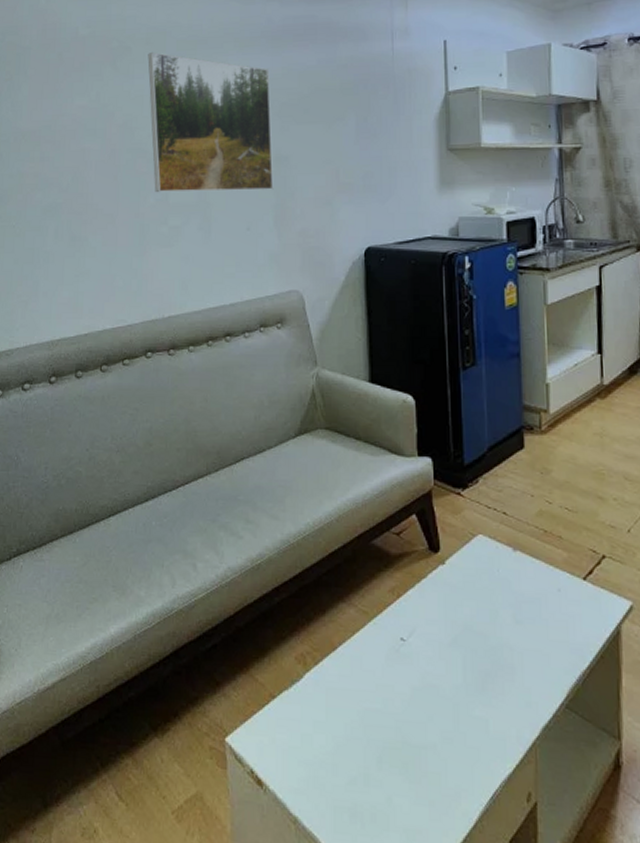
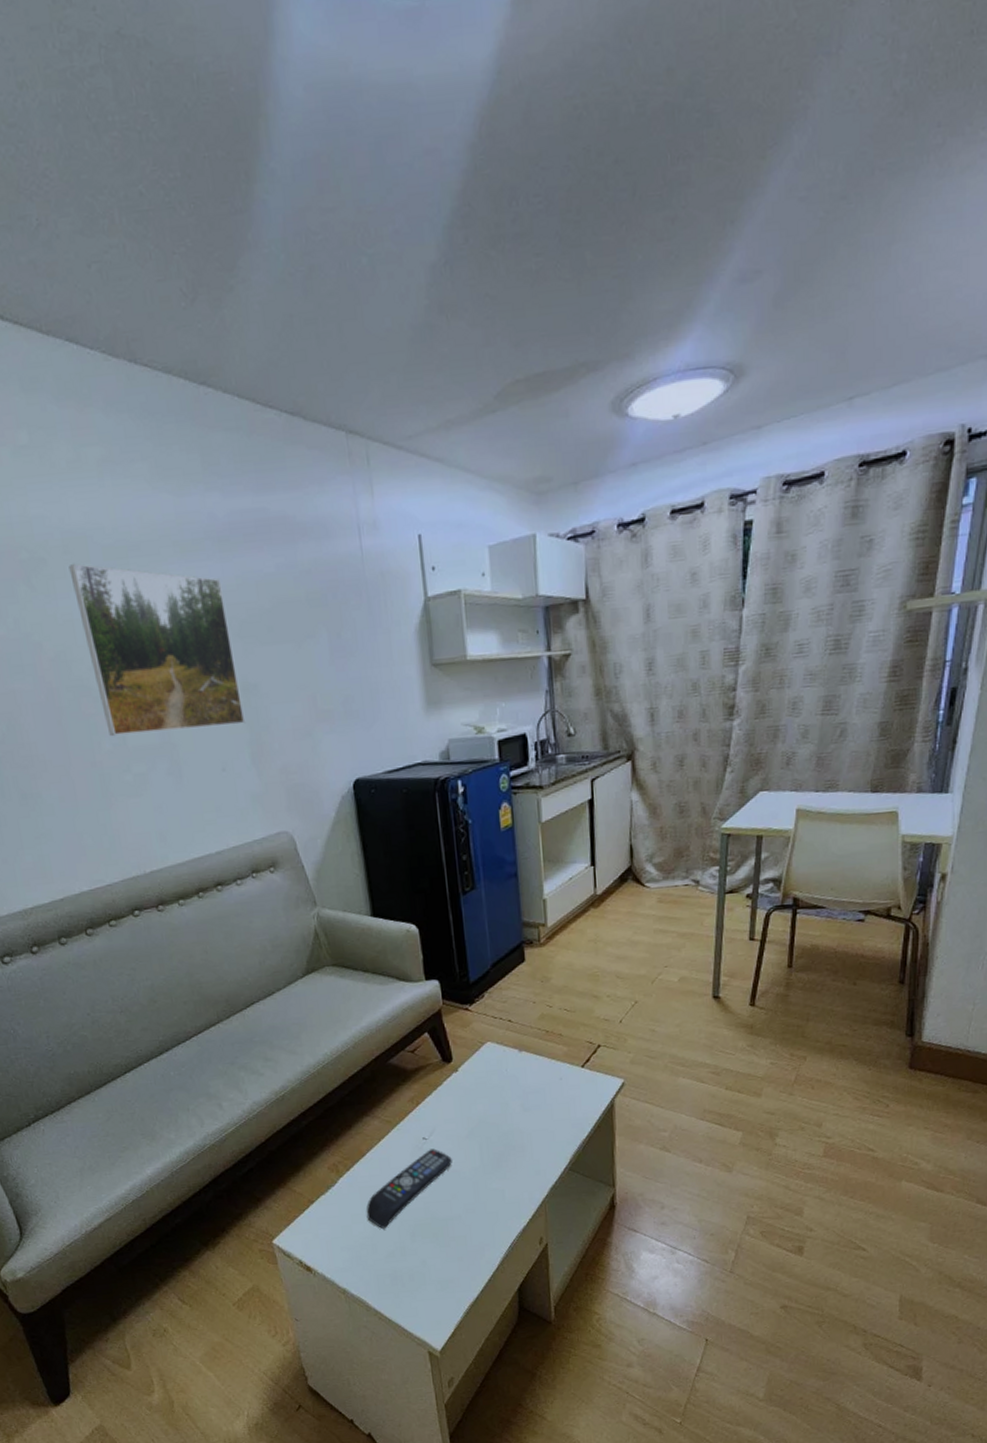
remote control: none [330,653,431,747] -> present [366,1148,452,1230]

